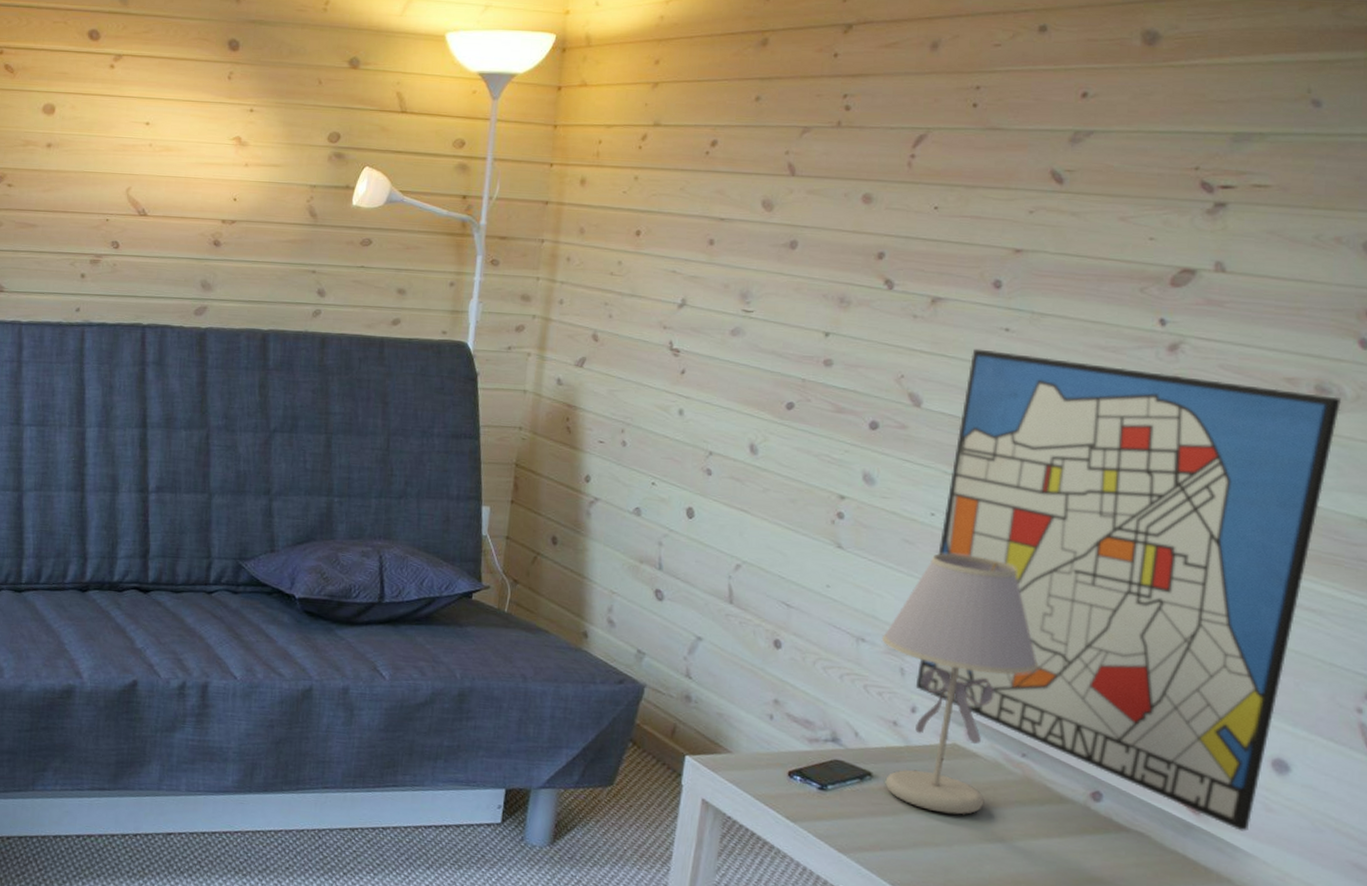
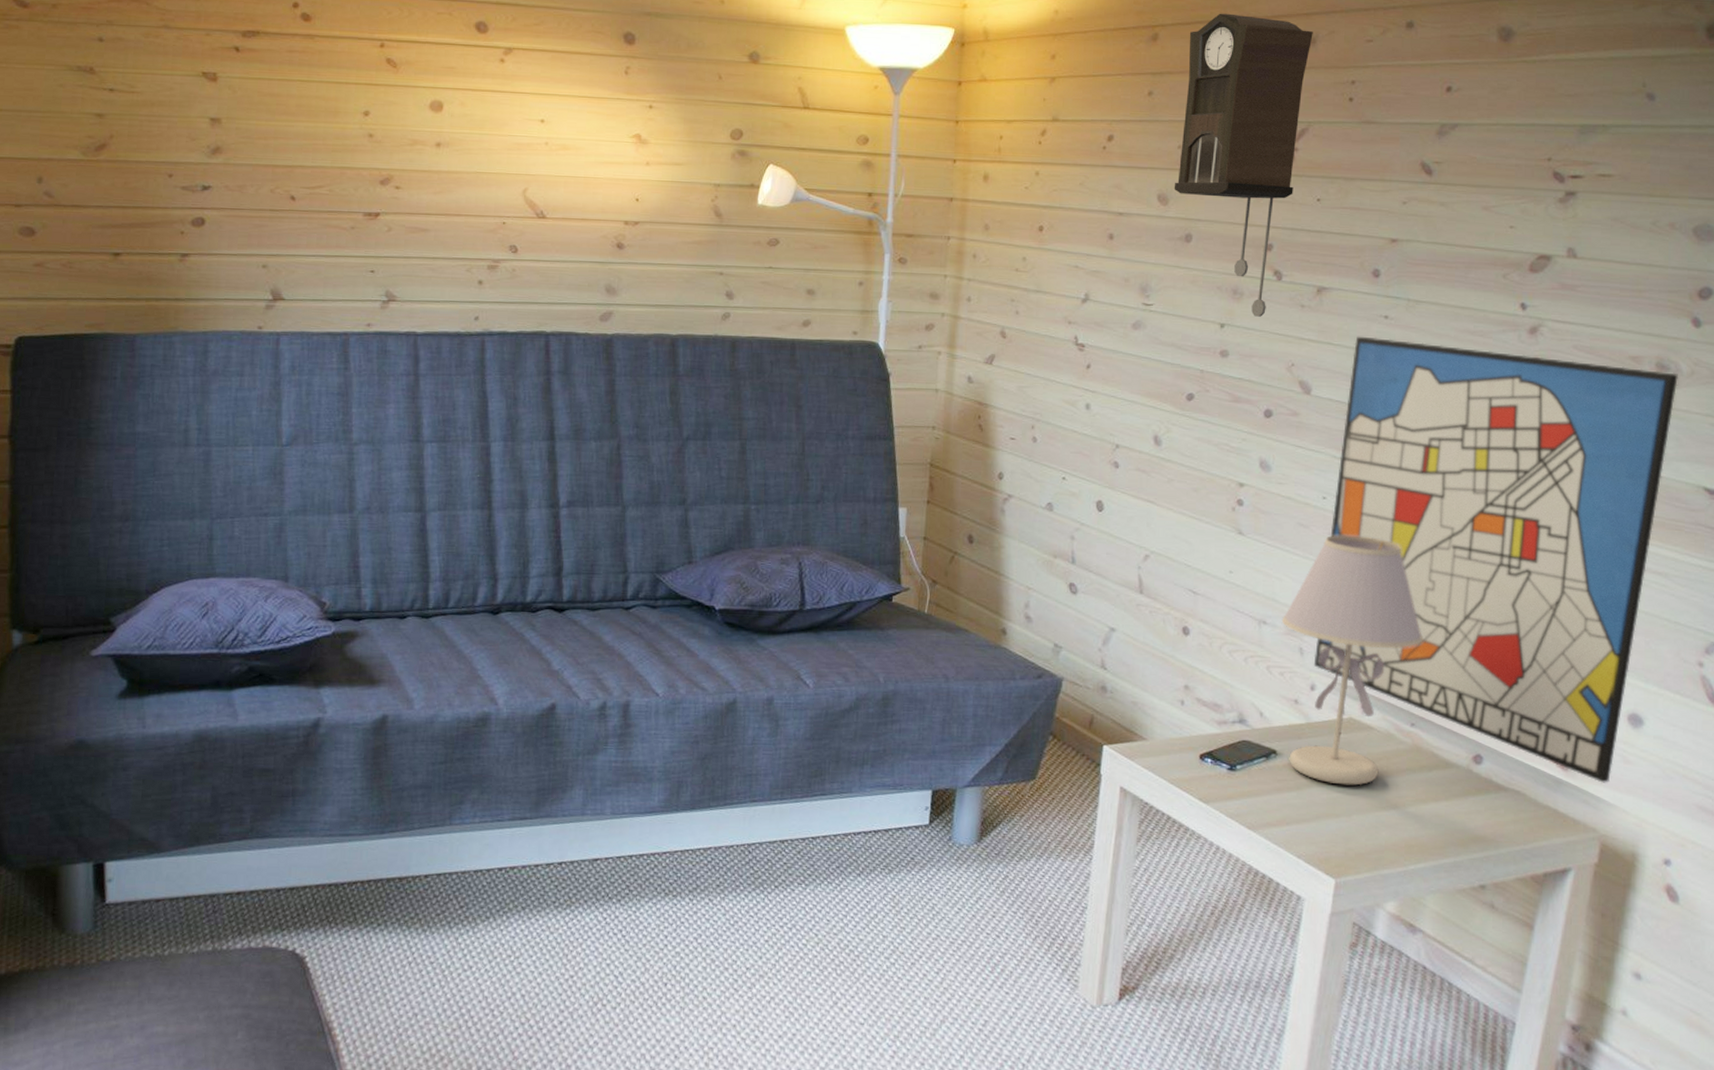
pendulum clock: none [779,17,935,326] -> present [1174,13,1313,317]

